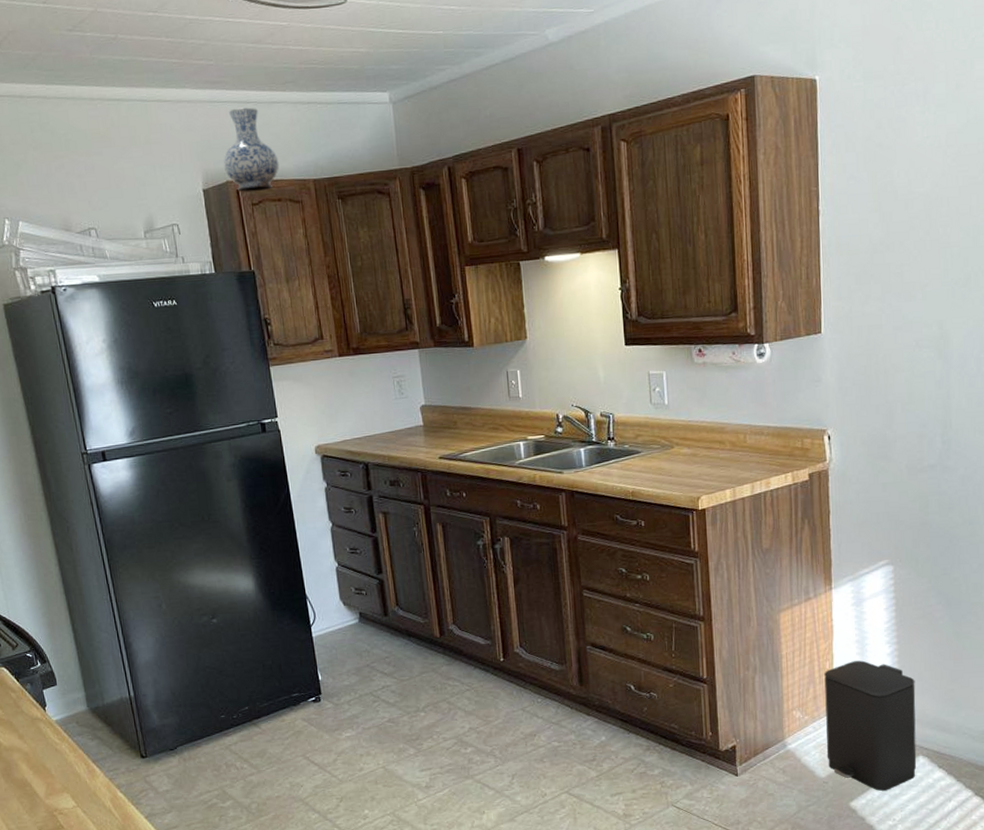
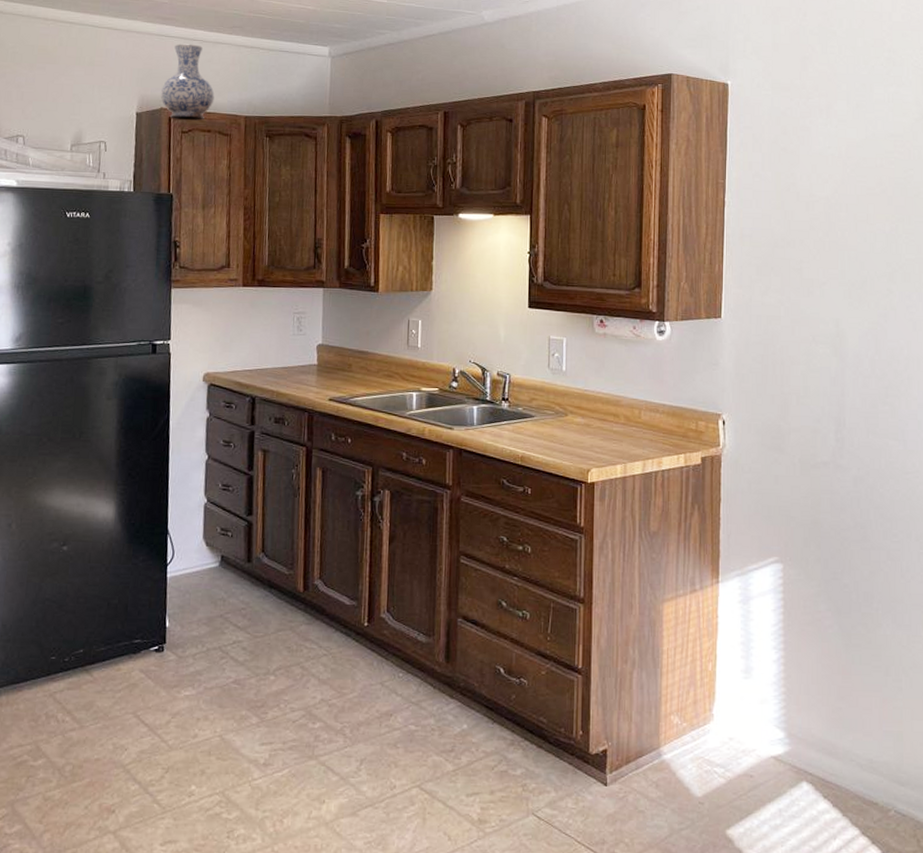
pedal bin: present [824,660,917,791] -> none [704,665,801,819]

